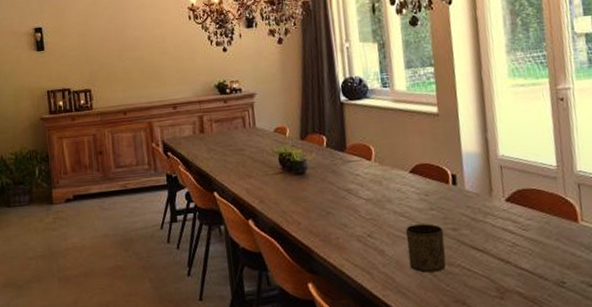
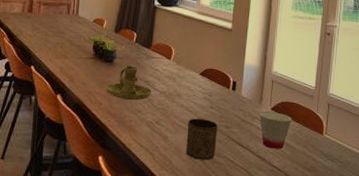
candle holder: none [302,174,356,215] -> present [106,66,152,101]
cup: none [492,203,535,248] -> present [260,111,292,149]

